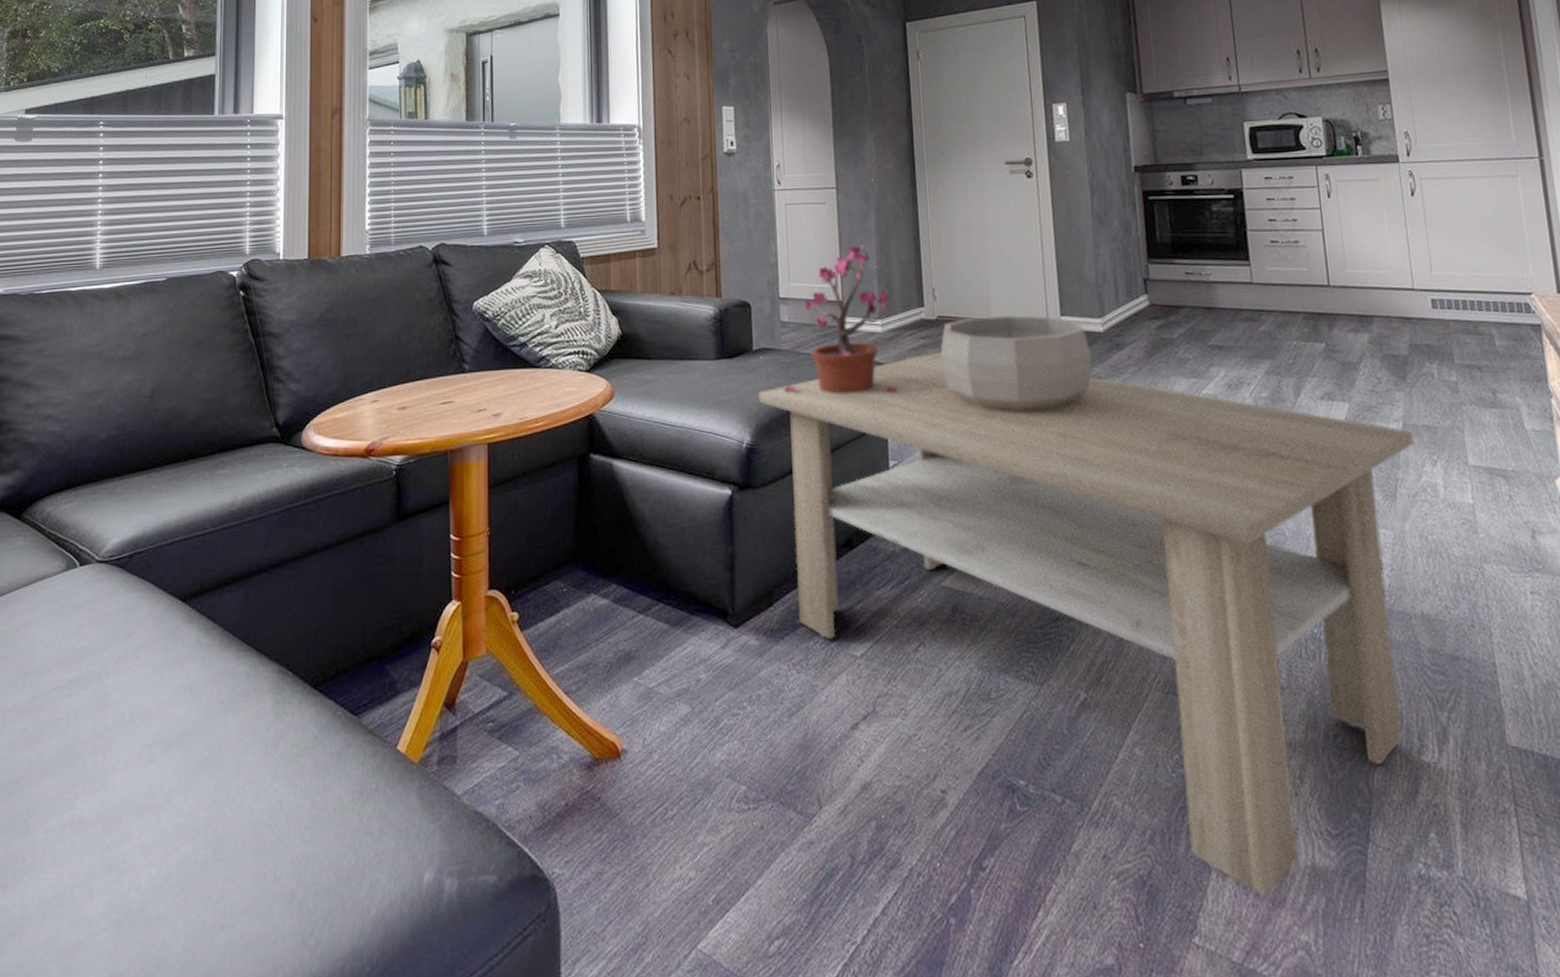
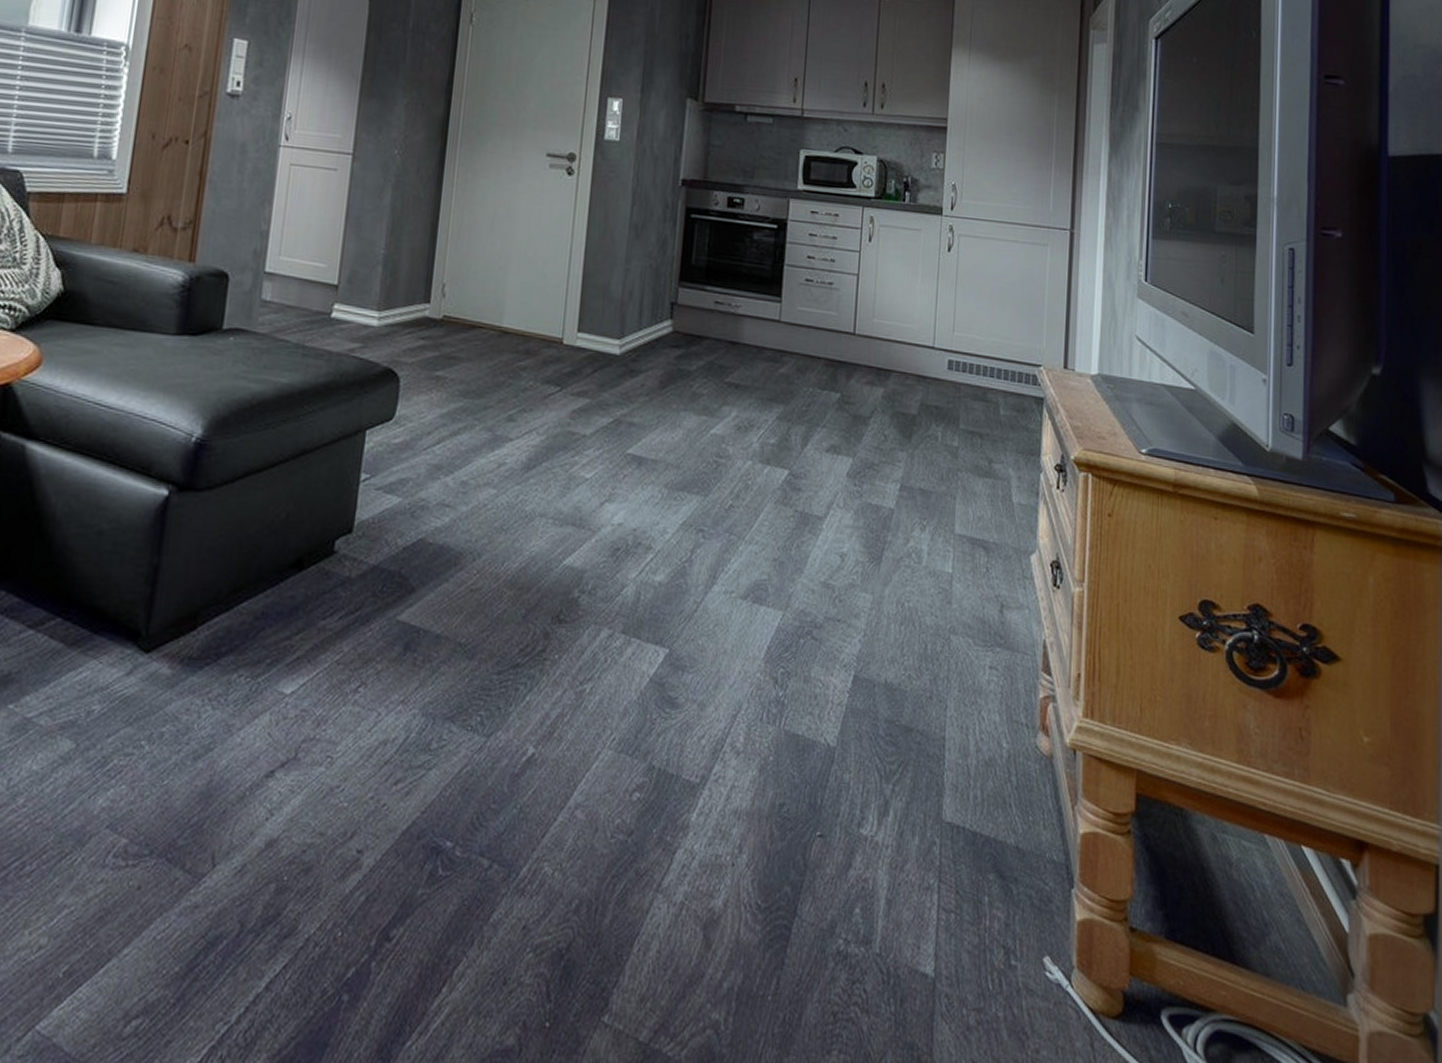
coffee table: present [758,352,1414,897] -> none [219,355,909,973]
potted plant: present [783,245,898,394] -> none [251,224,394,396]
decorative bowl: present [939,315,1093,412] -> none [437,321,603,434]

